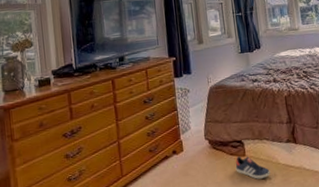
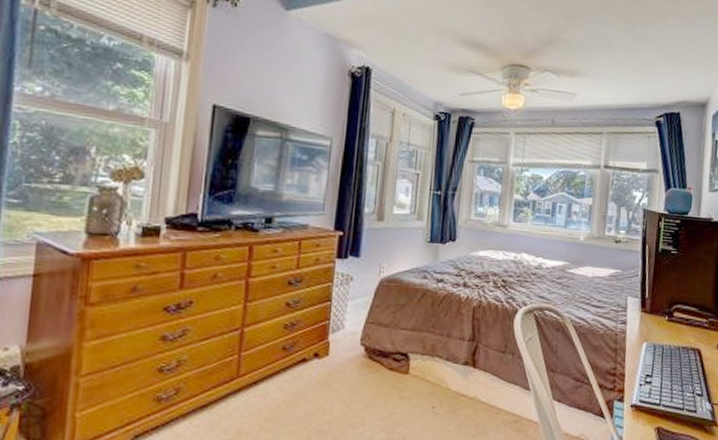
sneaker: present [235,156,270,179] -> none [392,373,436,405]

